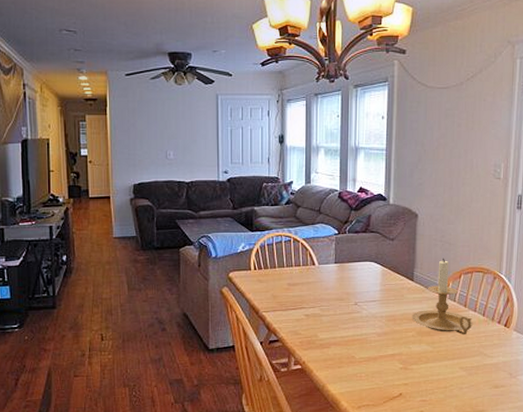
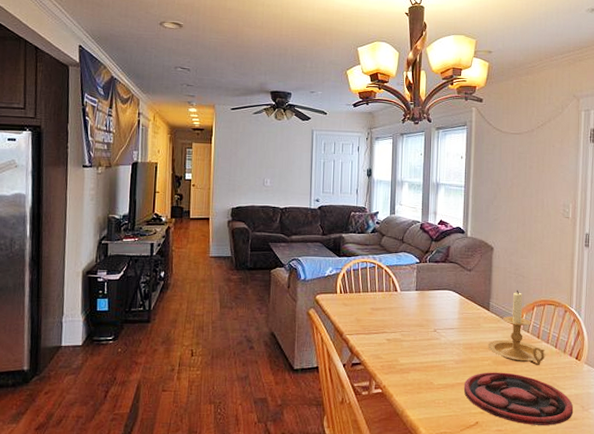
plate: none [386,343,501,394] -> present [463,372,574,426]

